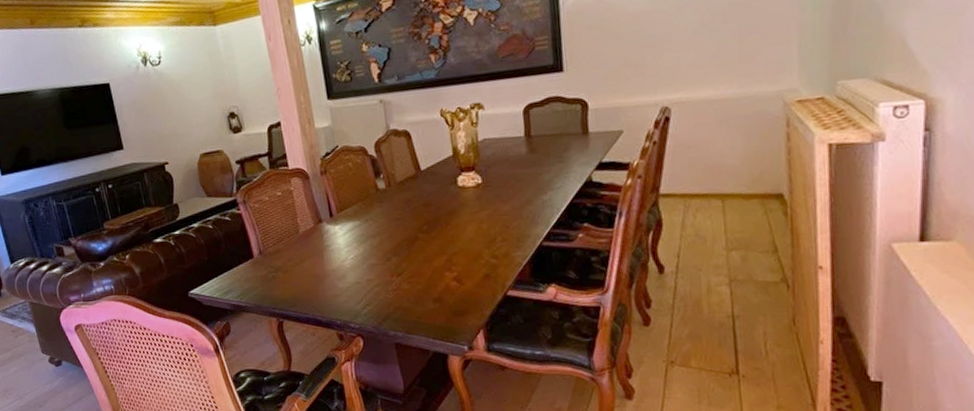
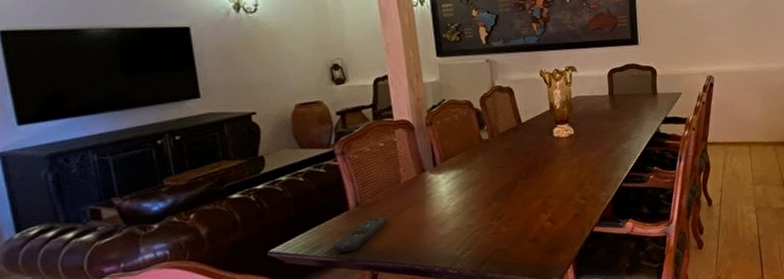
remote control: none [242,265,289,299] -> present [333,216,387,253]

